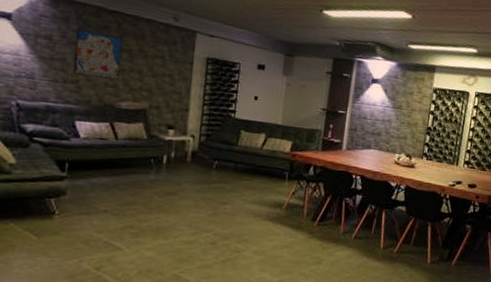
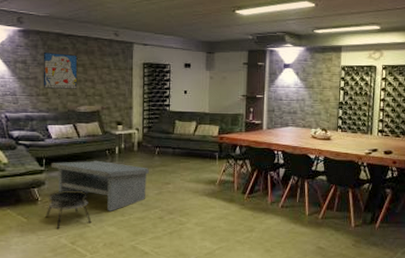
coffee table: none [63,203,125,250] -> present [46,190,92,228]
coffee table: none [75,168,203,233] -> present [51,160,149,211]

